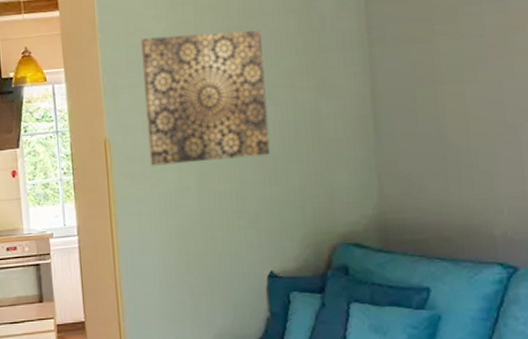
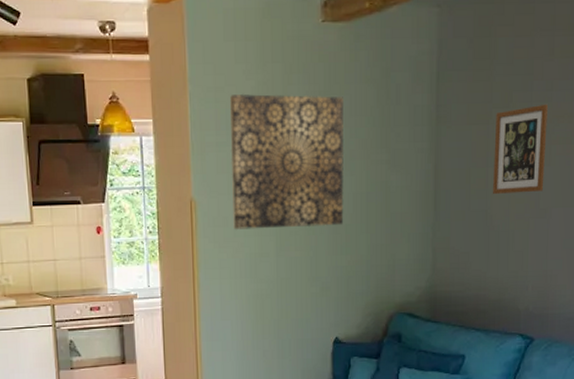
picture frame: none [439,14,509,113] -> present [493,104,548,194]

